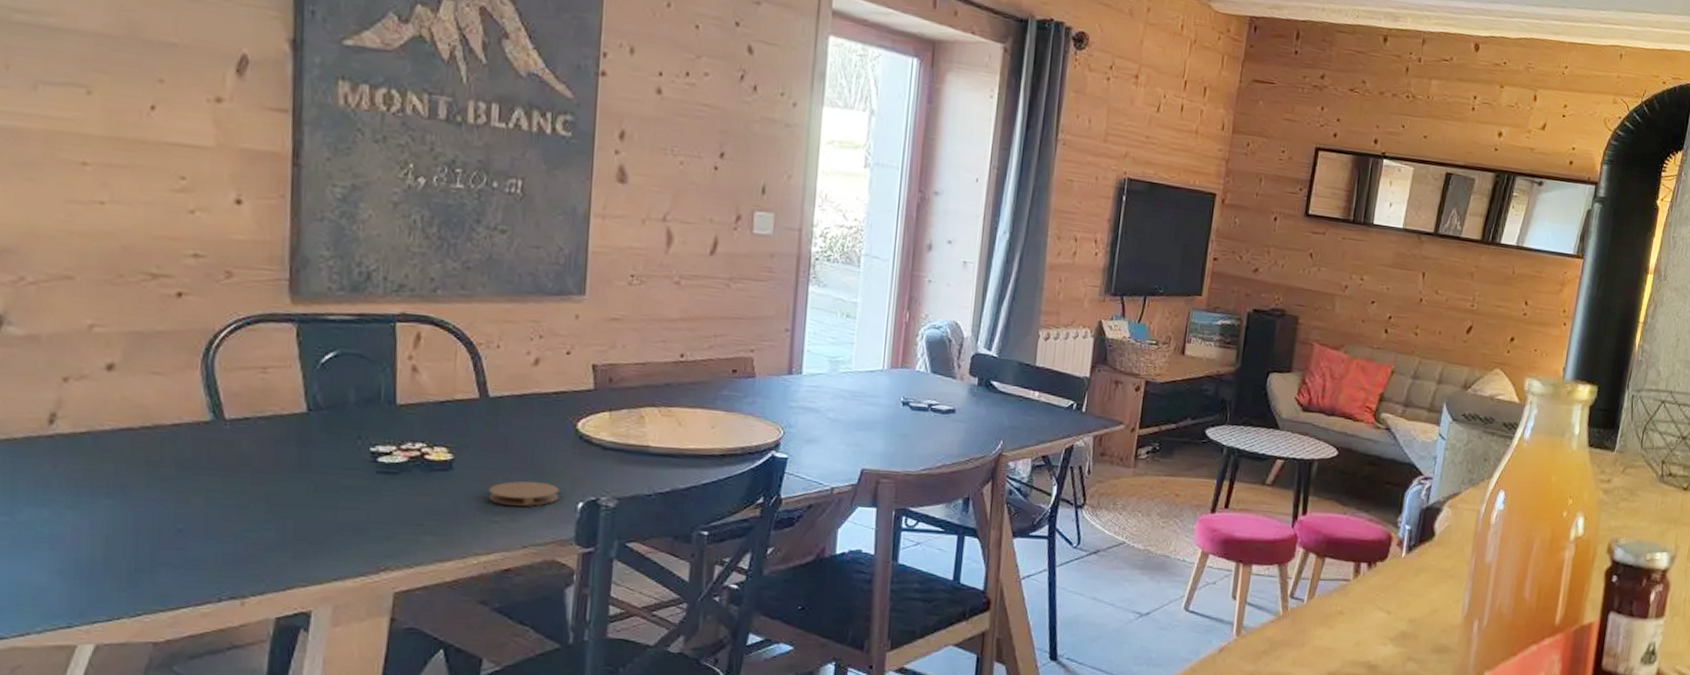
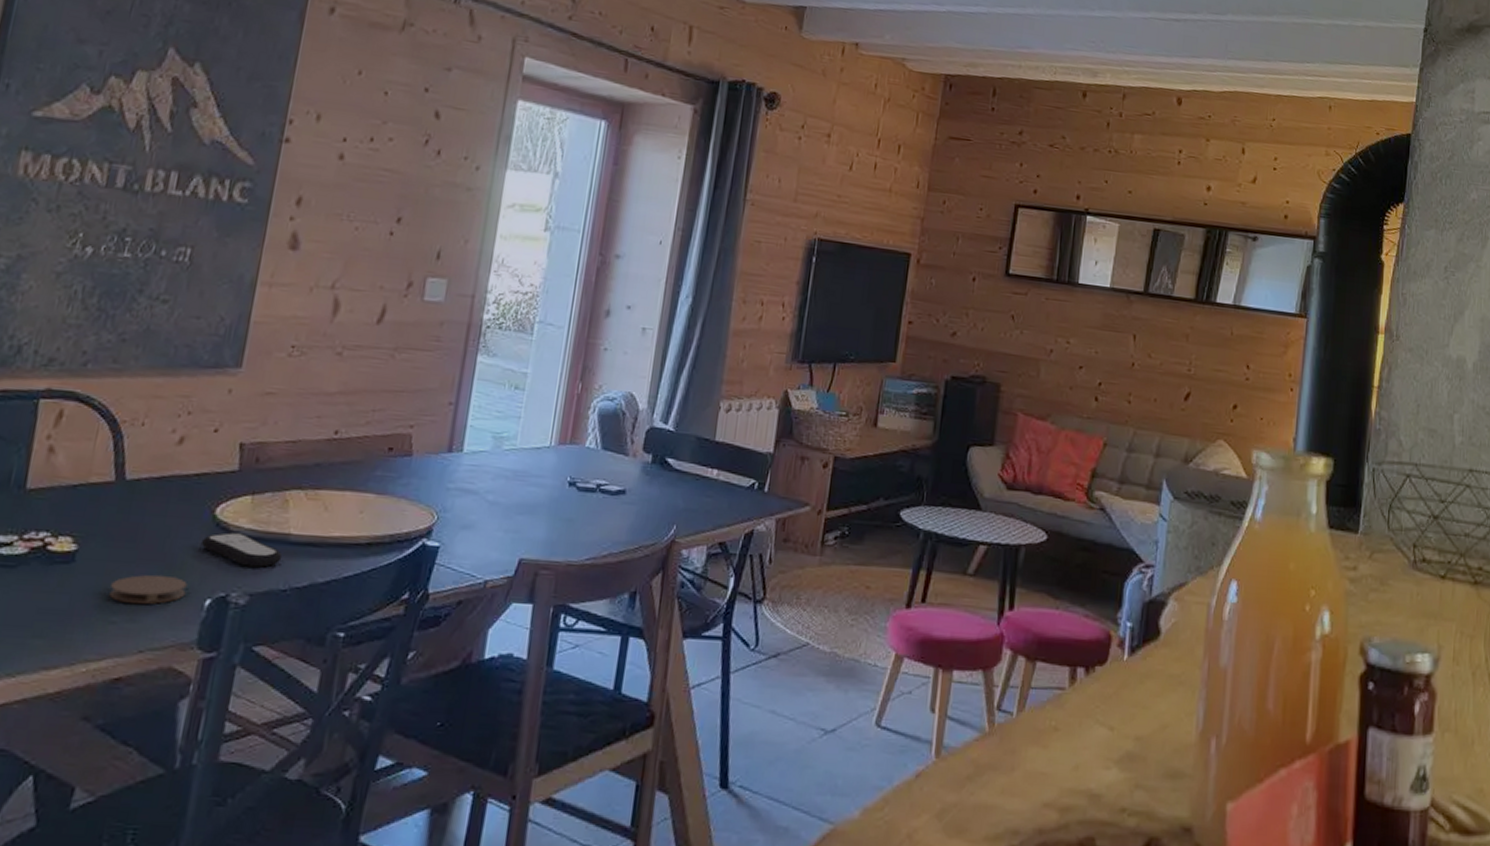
remote control: none [568,444,644,475] -> present [202,532,283,568]

